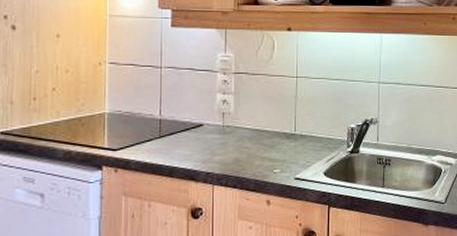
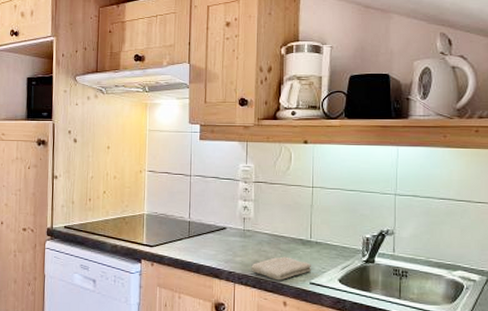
washcloth: none [231,152,297,178] -> present [251,256,312,281]

